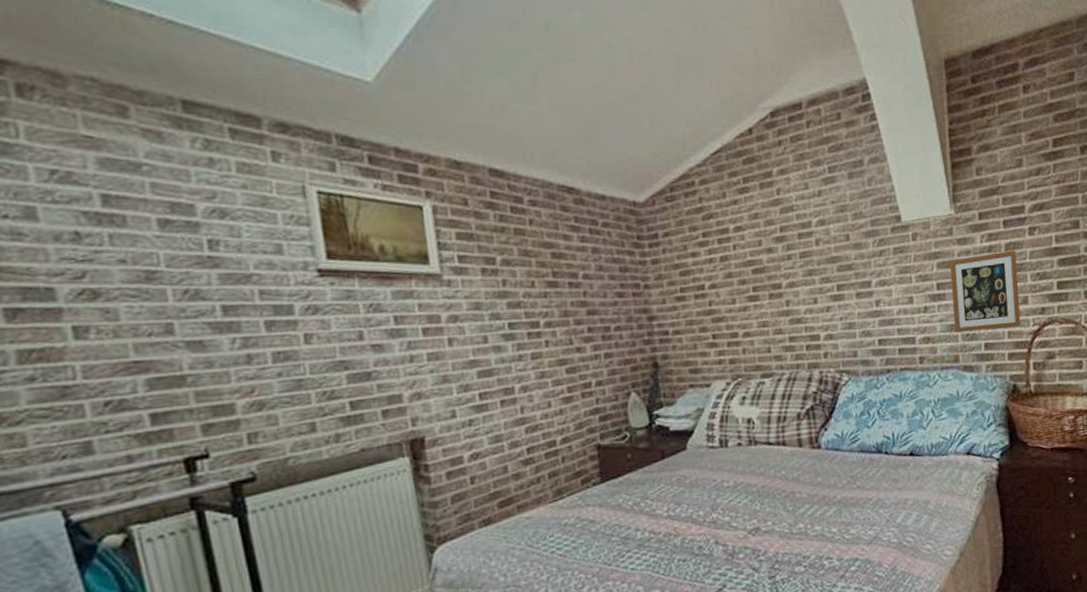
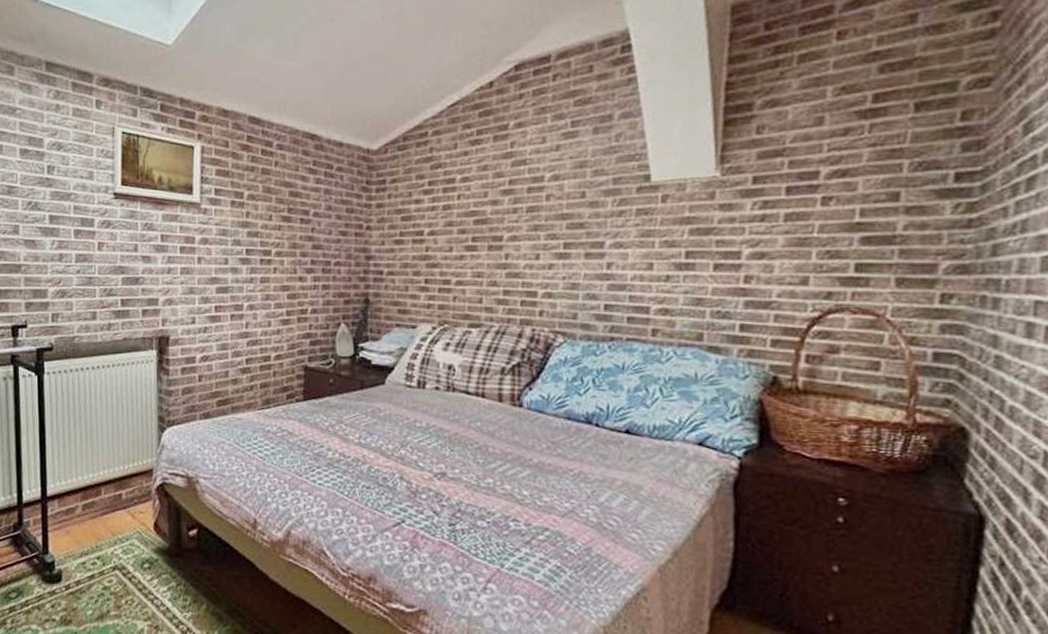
picture frame: present [949,250,1021,333] -> none [702,222,799,311]

